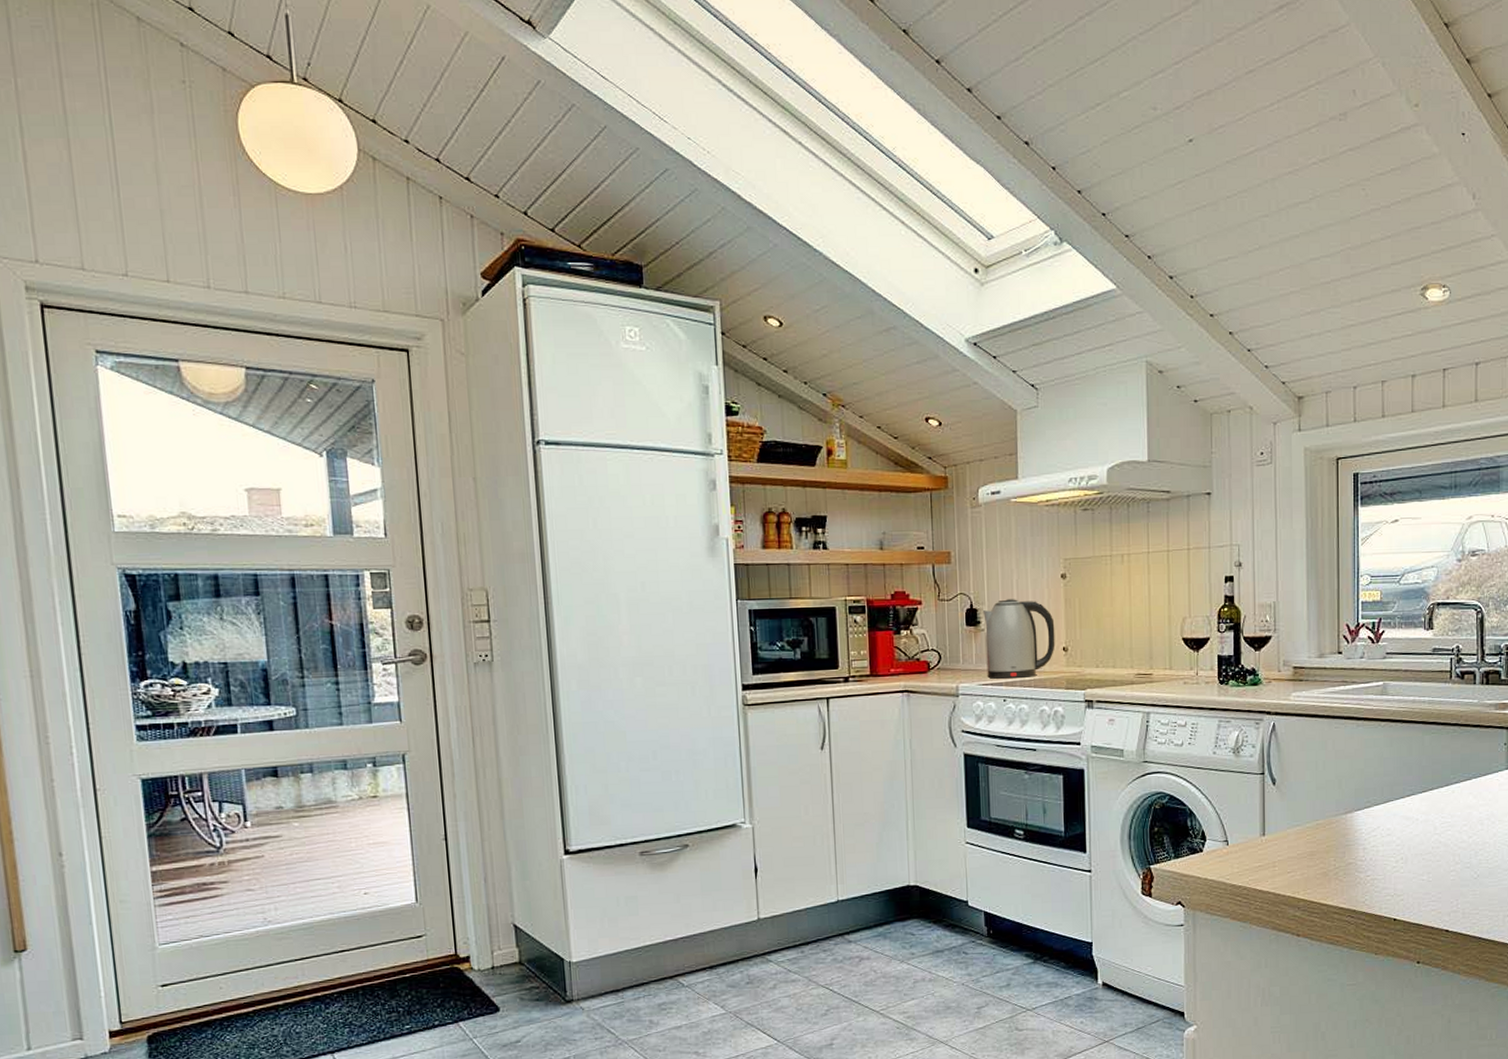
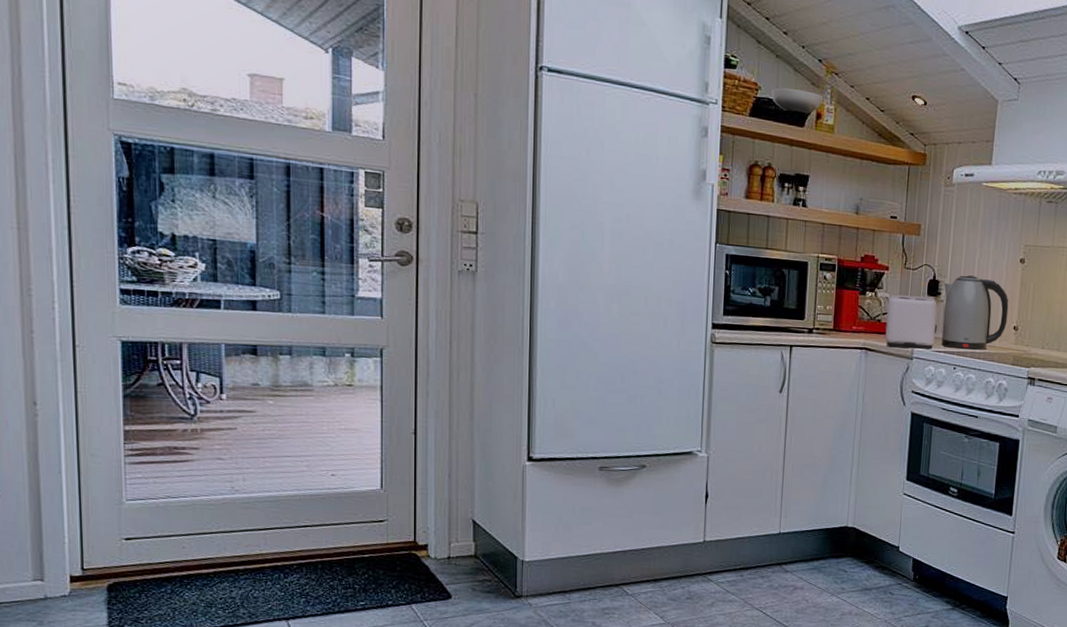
bowl: none [776,428,833,454] -> present [770,88,824,115]
toaster: none [924,628,981,686] -> present [885,294,938,350]

